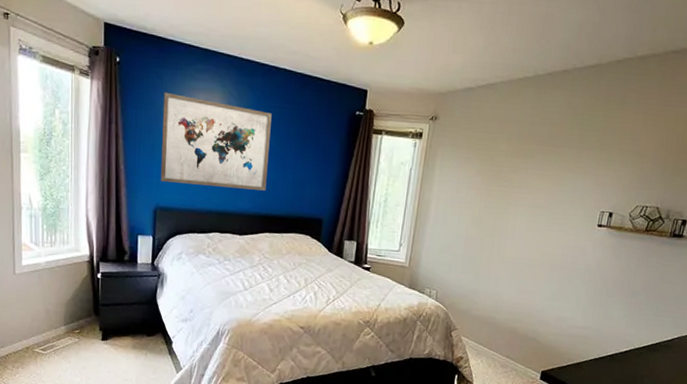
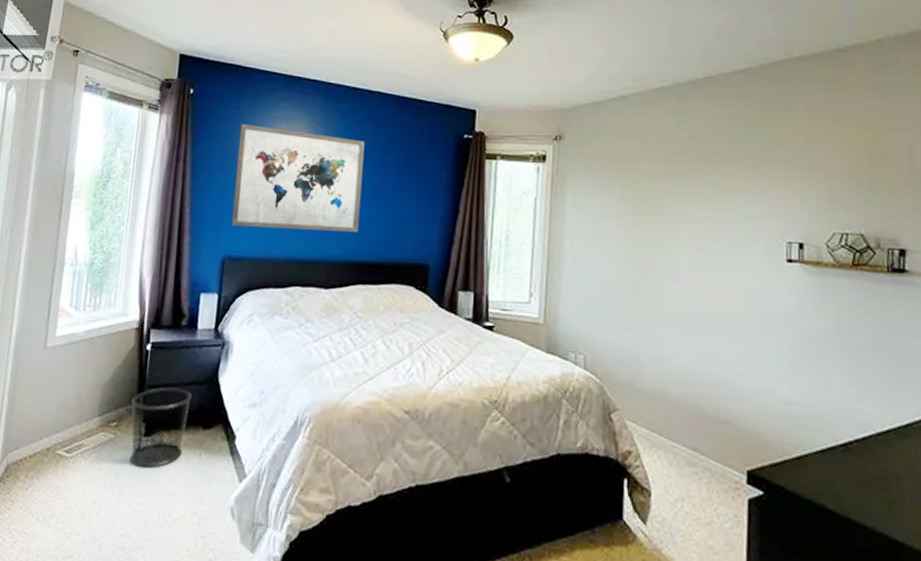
waste bin: none [89,305,136,362] -> present [130,387,192,468]

